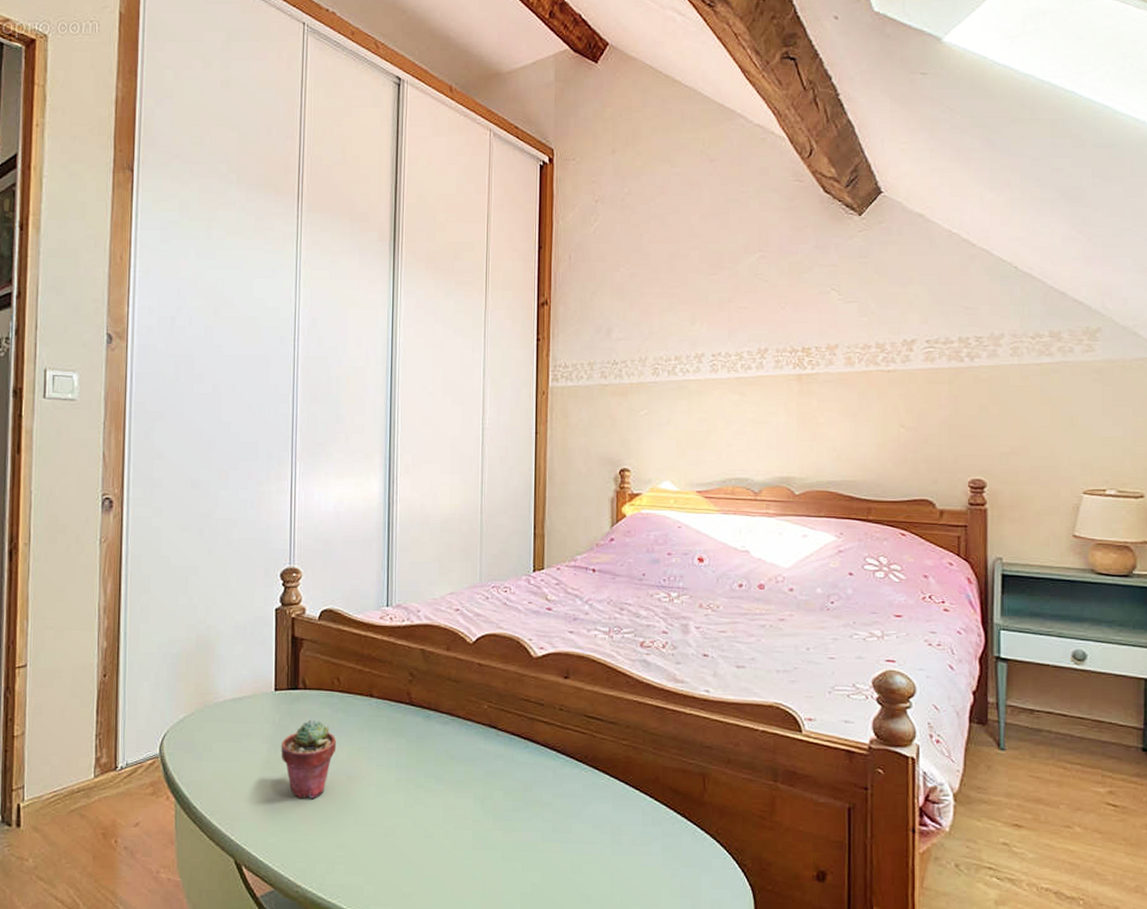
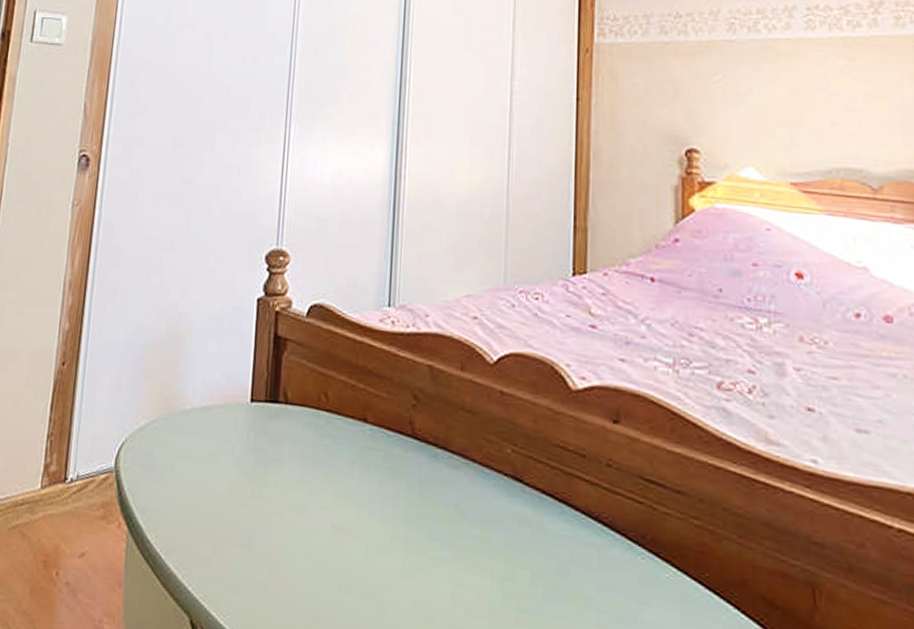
potted succulent: present [281,719,337,799] -> none [253,443,321,549]

